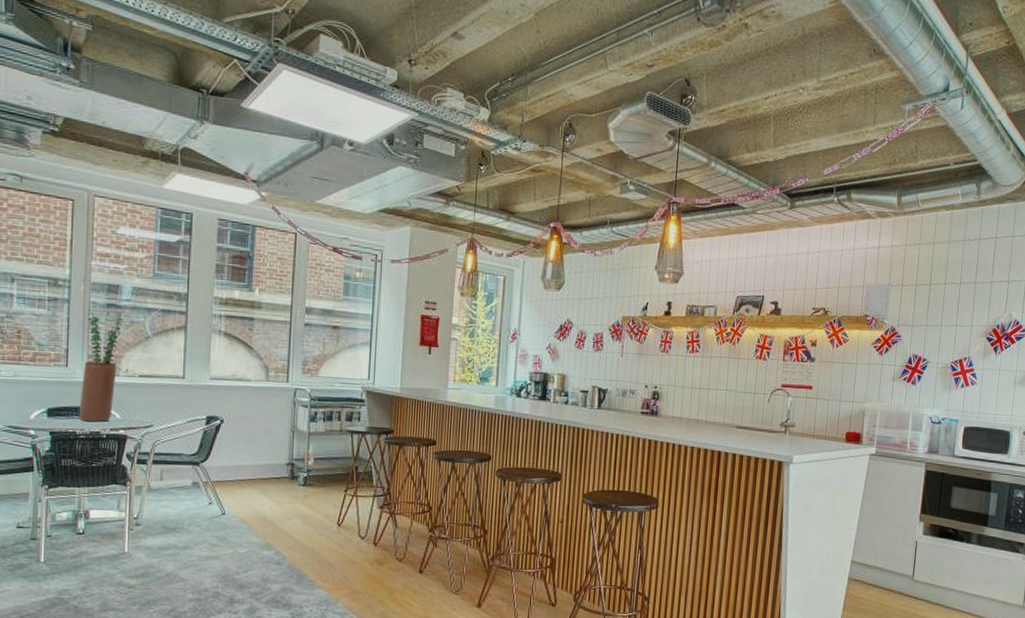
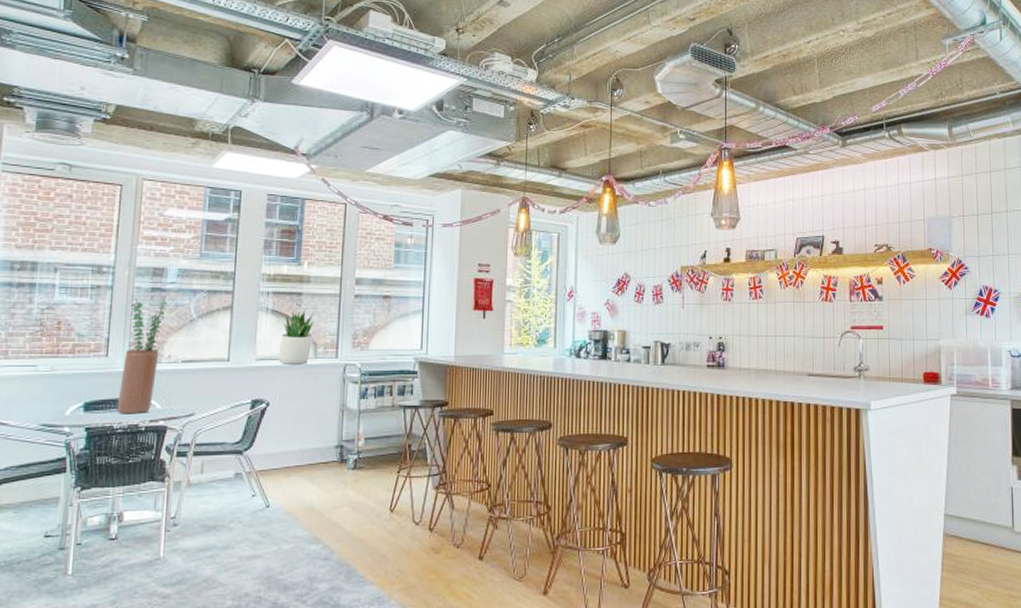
planter: none [232,334,267,386] -> present [279,309,316,364]

